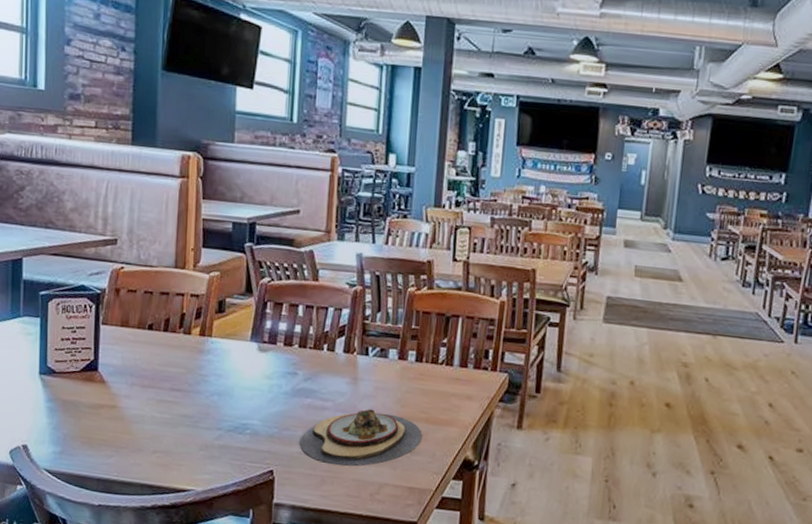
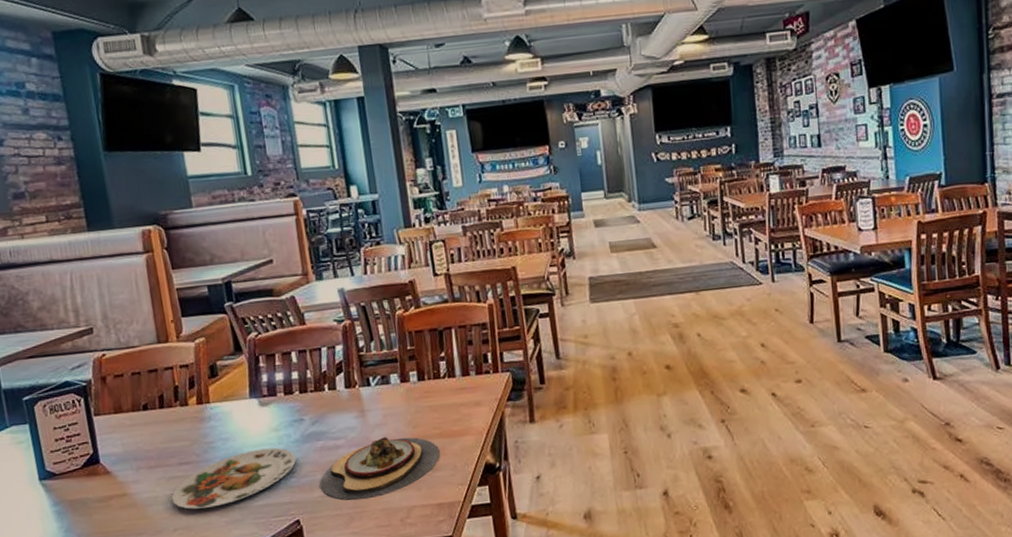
plate: none [157,392,283,439] -> present [171,448,297,510]

